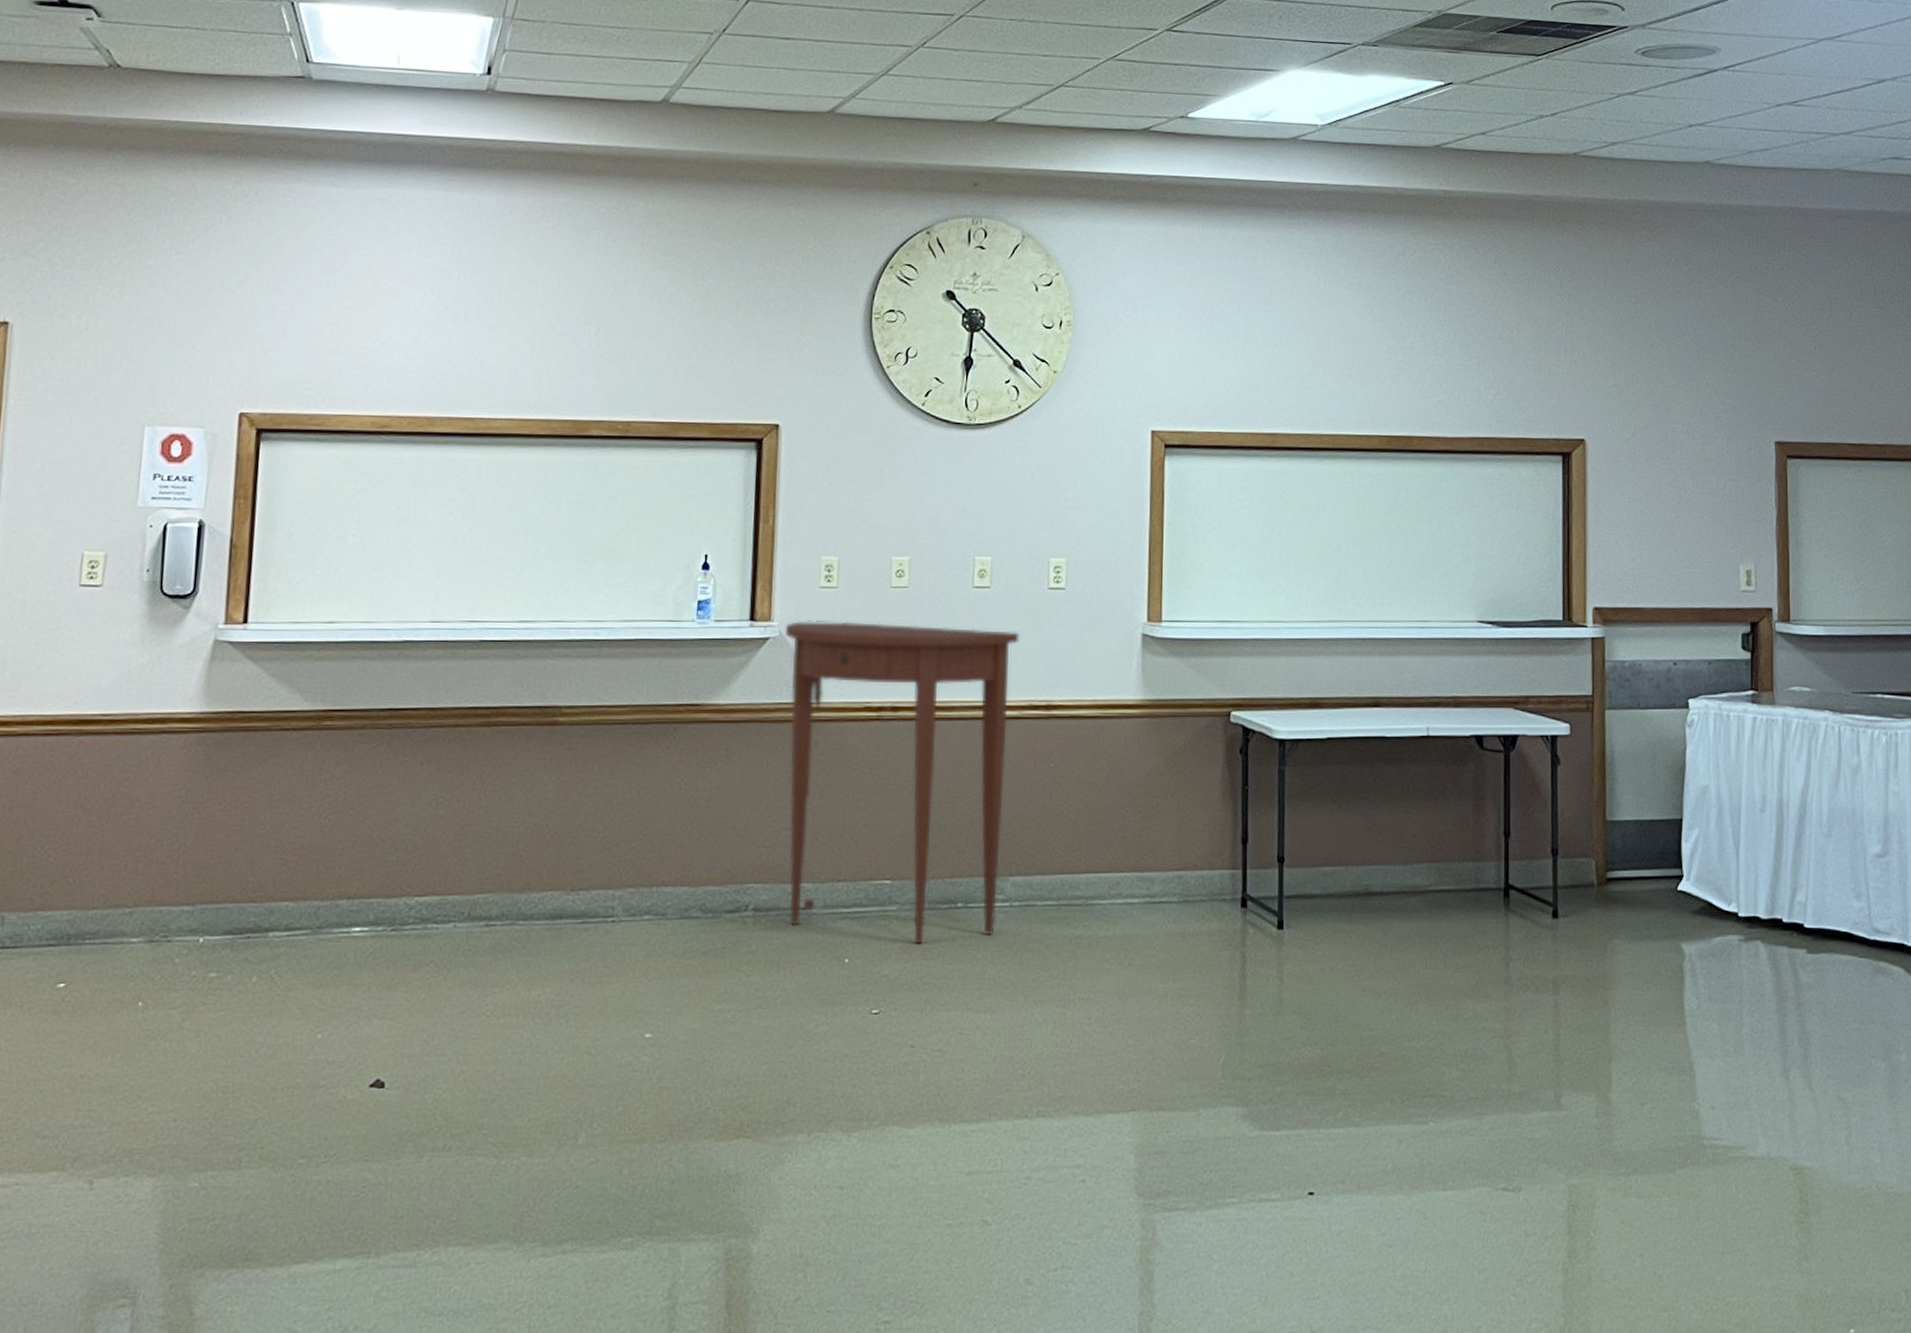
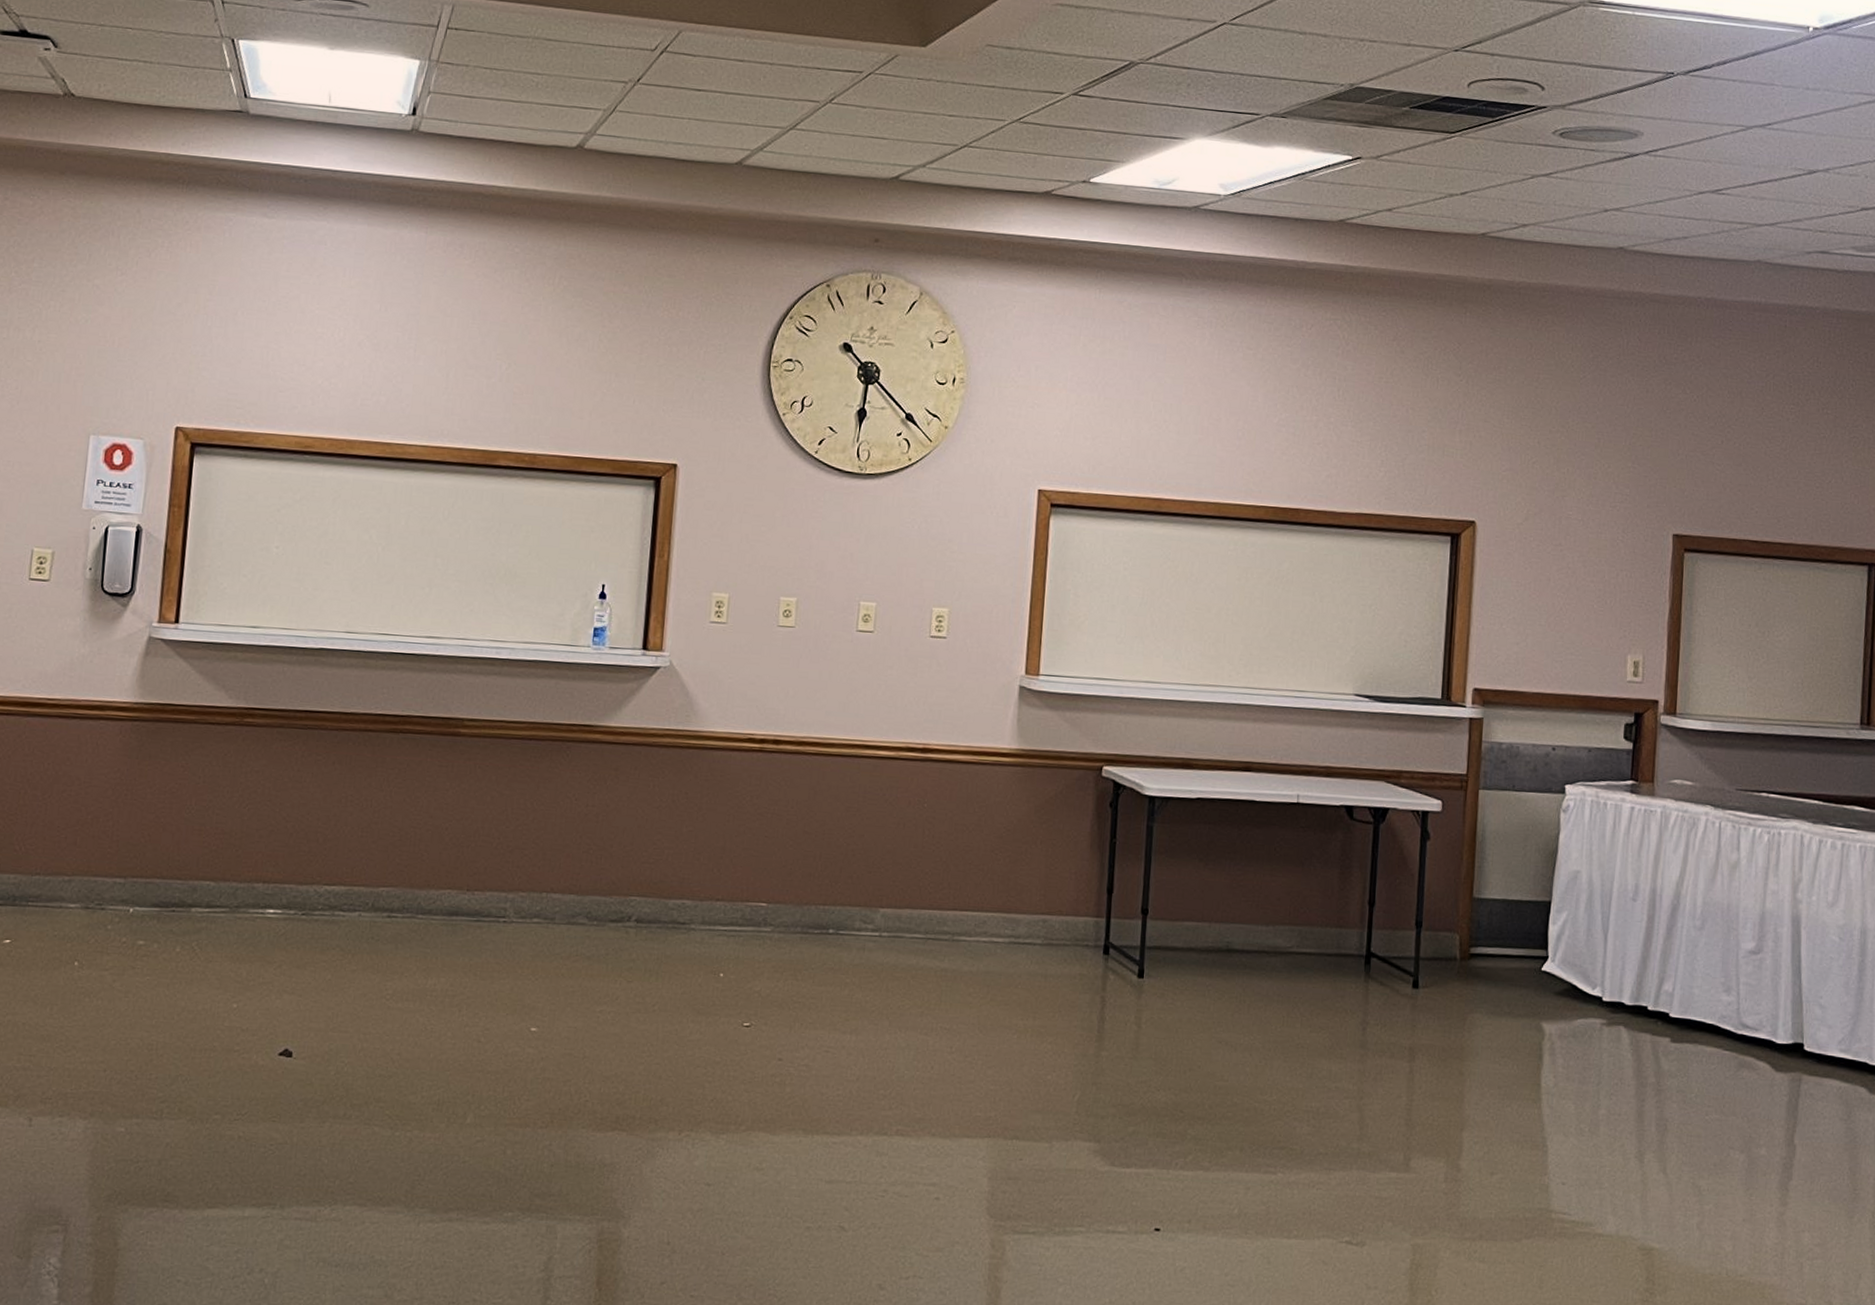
console table: present [784,620,1019,943] -> none [669,652,900,964]

